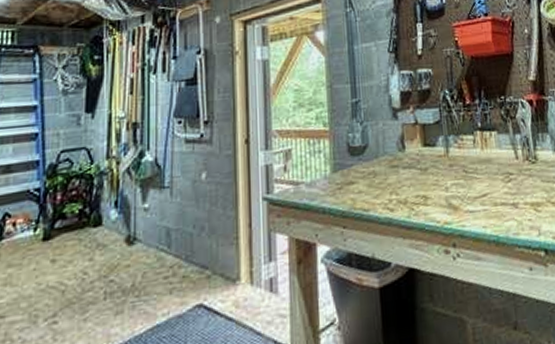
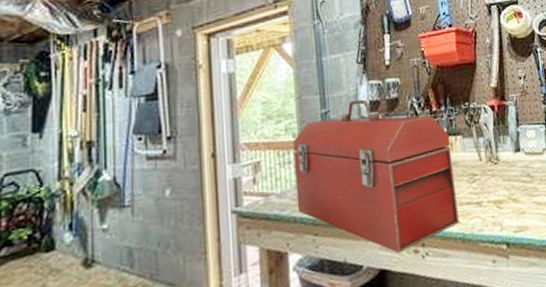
toolbox: none [323,89,493,253] -> present [292,99,459,254]

